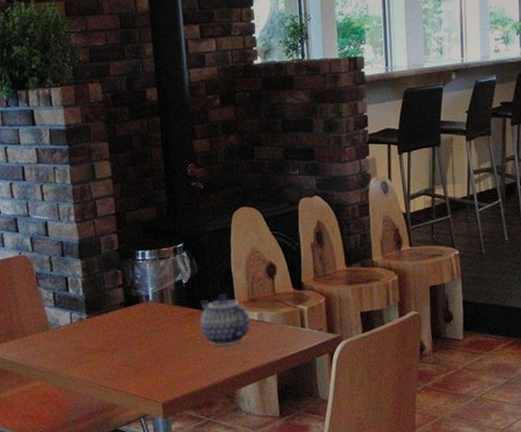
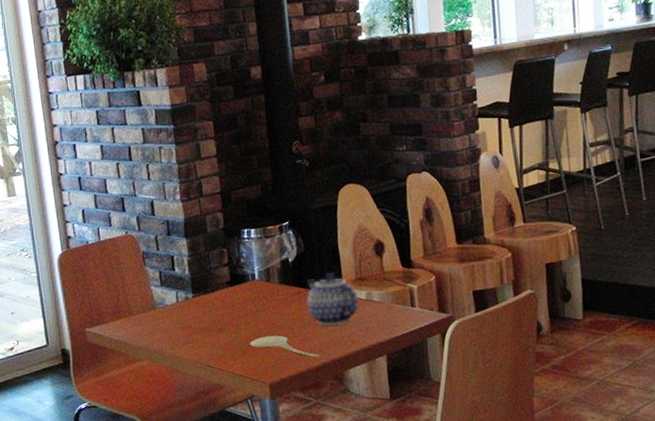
spoon: none [143,355,212,377] -> present [250,335,320,357]

